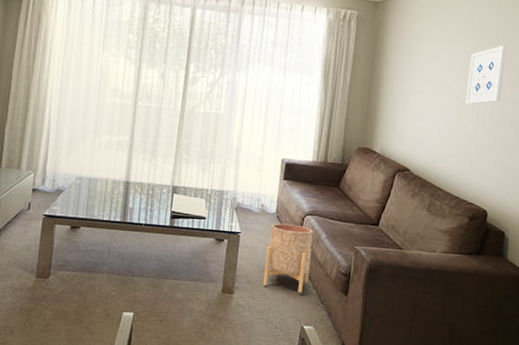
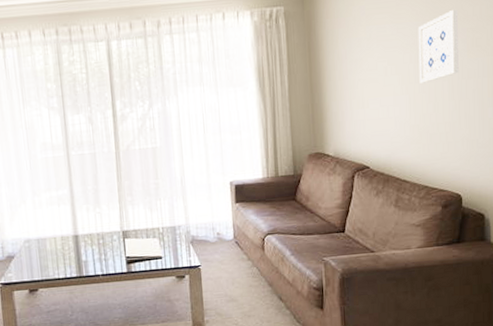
planter: present [263,223,313,293] -> none [230,247,280,316]

